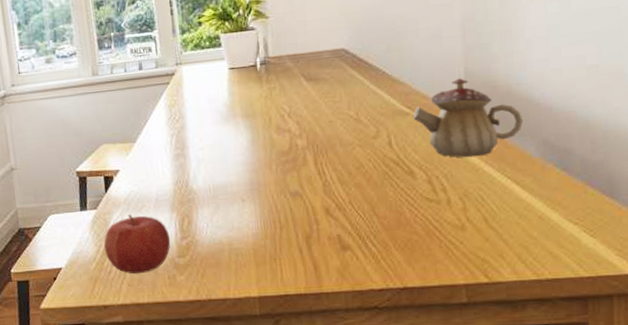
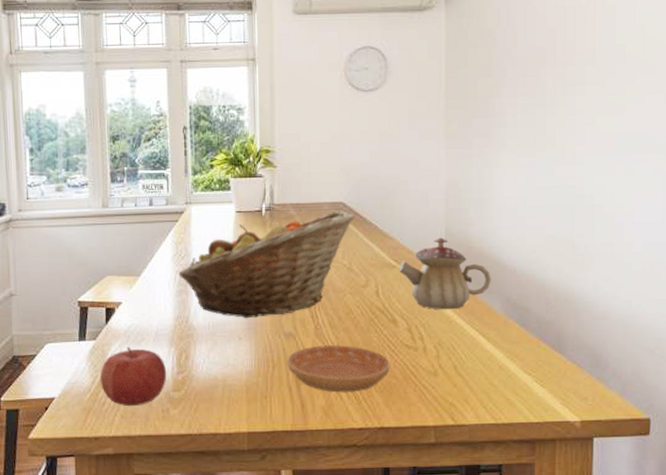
fruit basket: none [174,58,359,180] -> present [178,211,354,319]
saucer: none [296,202,410,252] -> present [288,345,390,393]

